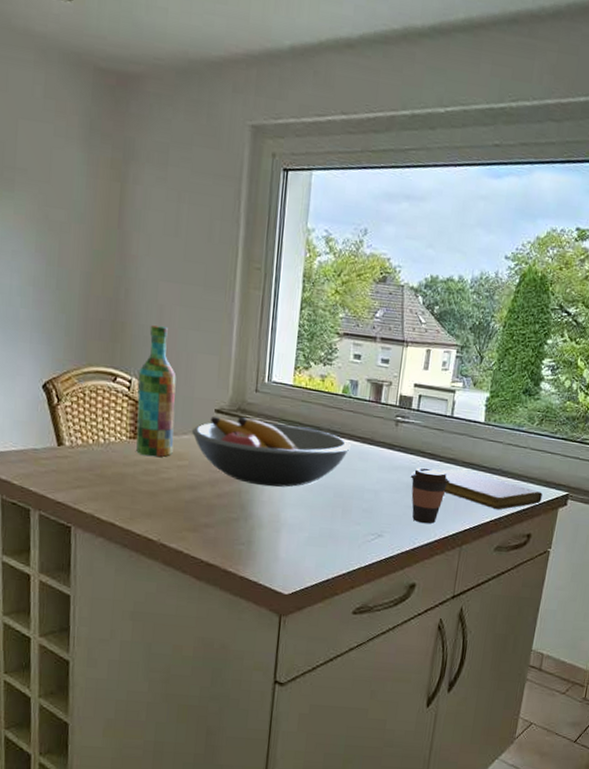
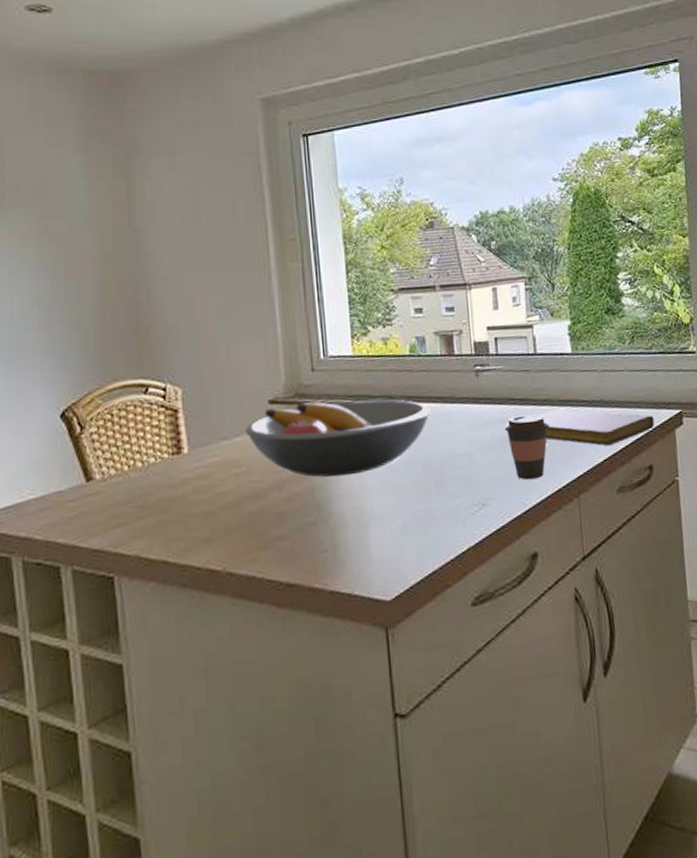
wine bottle: present [136,325,177,457] -> none [172,321,227,471]

